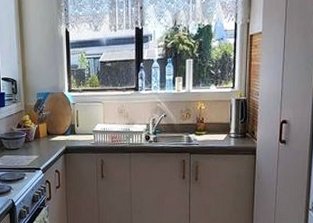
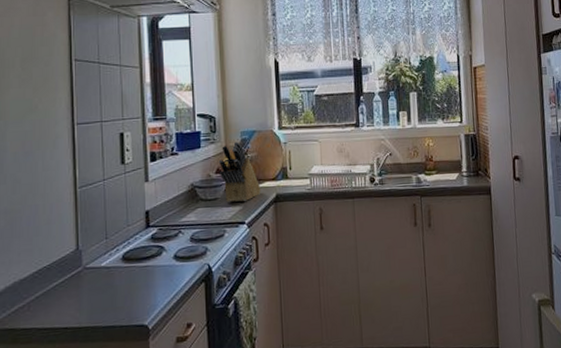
knife block: none [19,102,53,152] -> present [218,141,261,202]

